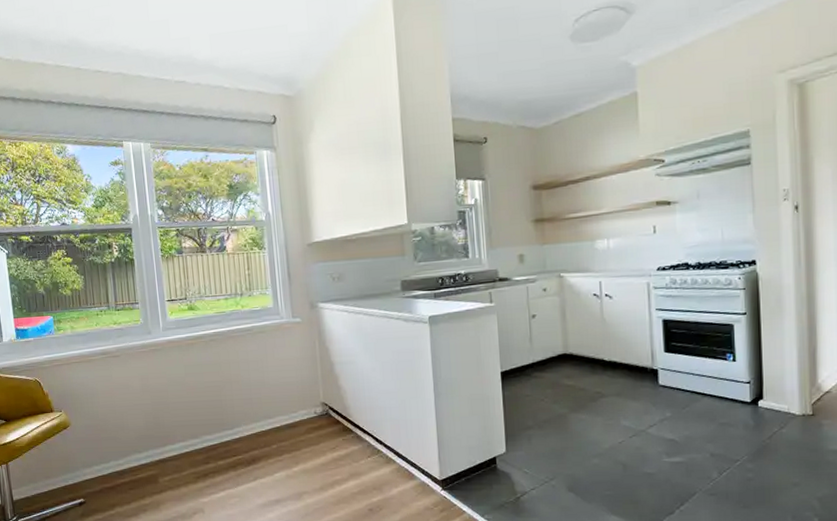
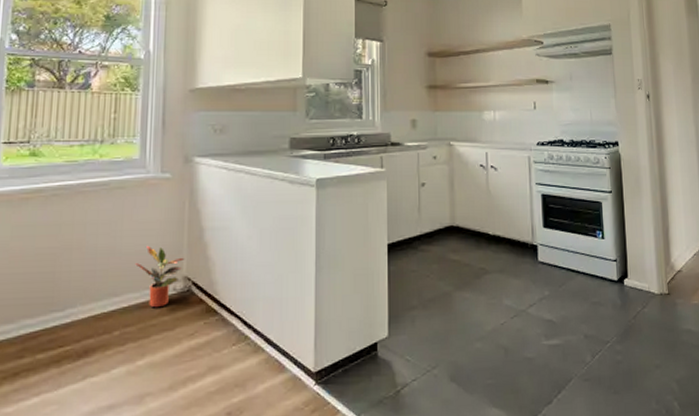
potted plant: none [281,378,321,428] -> present [135,245,185,308]

